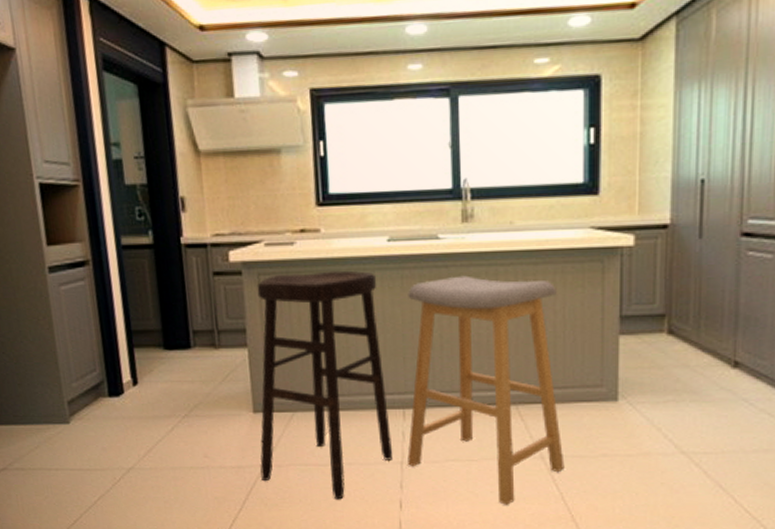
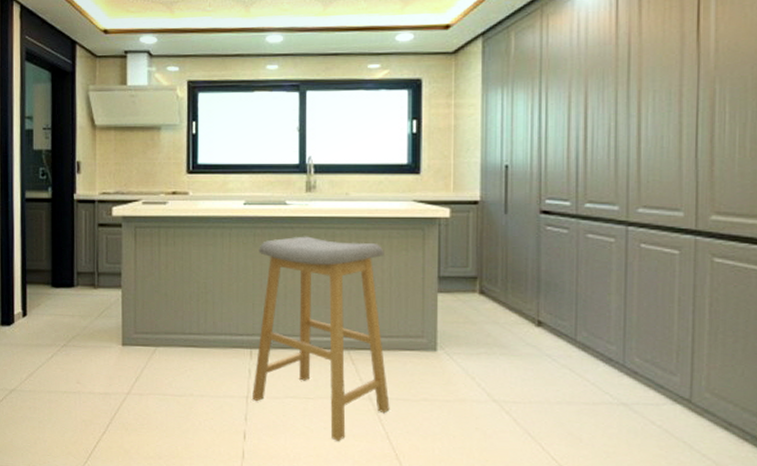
stool: present [257,270,393,500] -> none [124,227,240,428]

